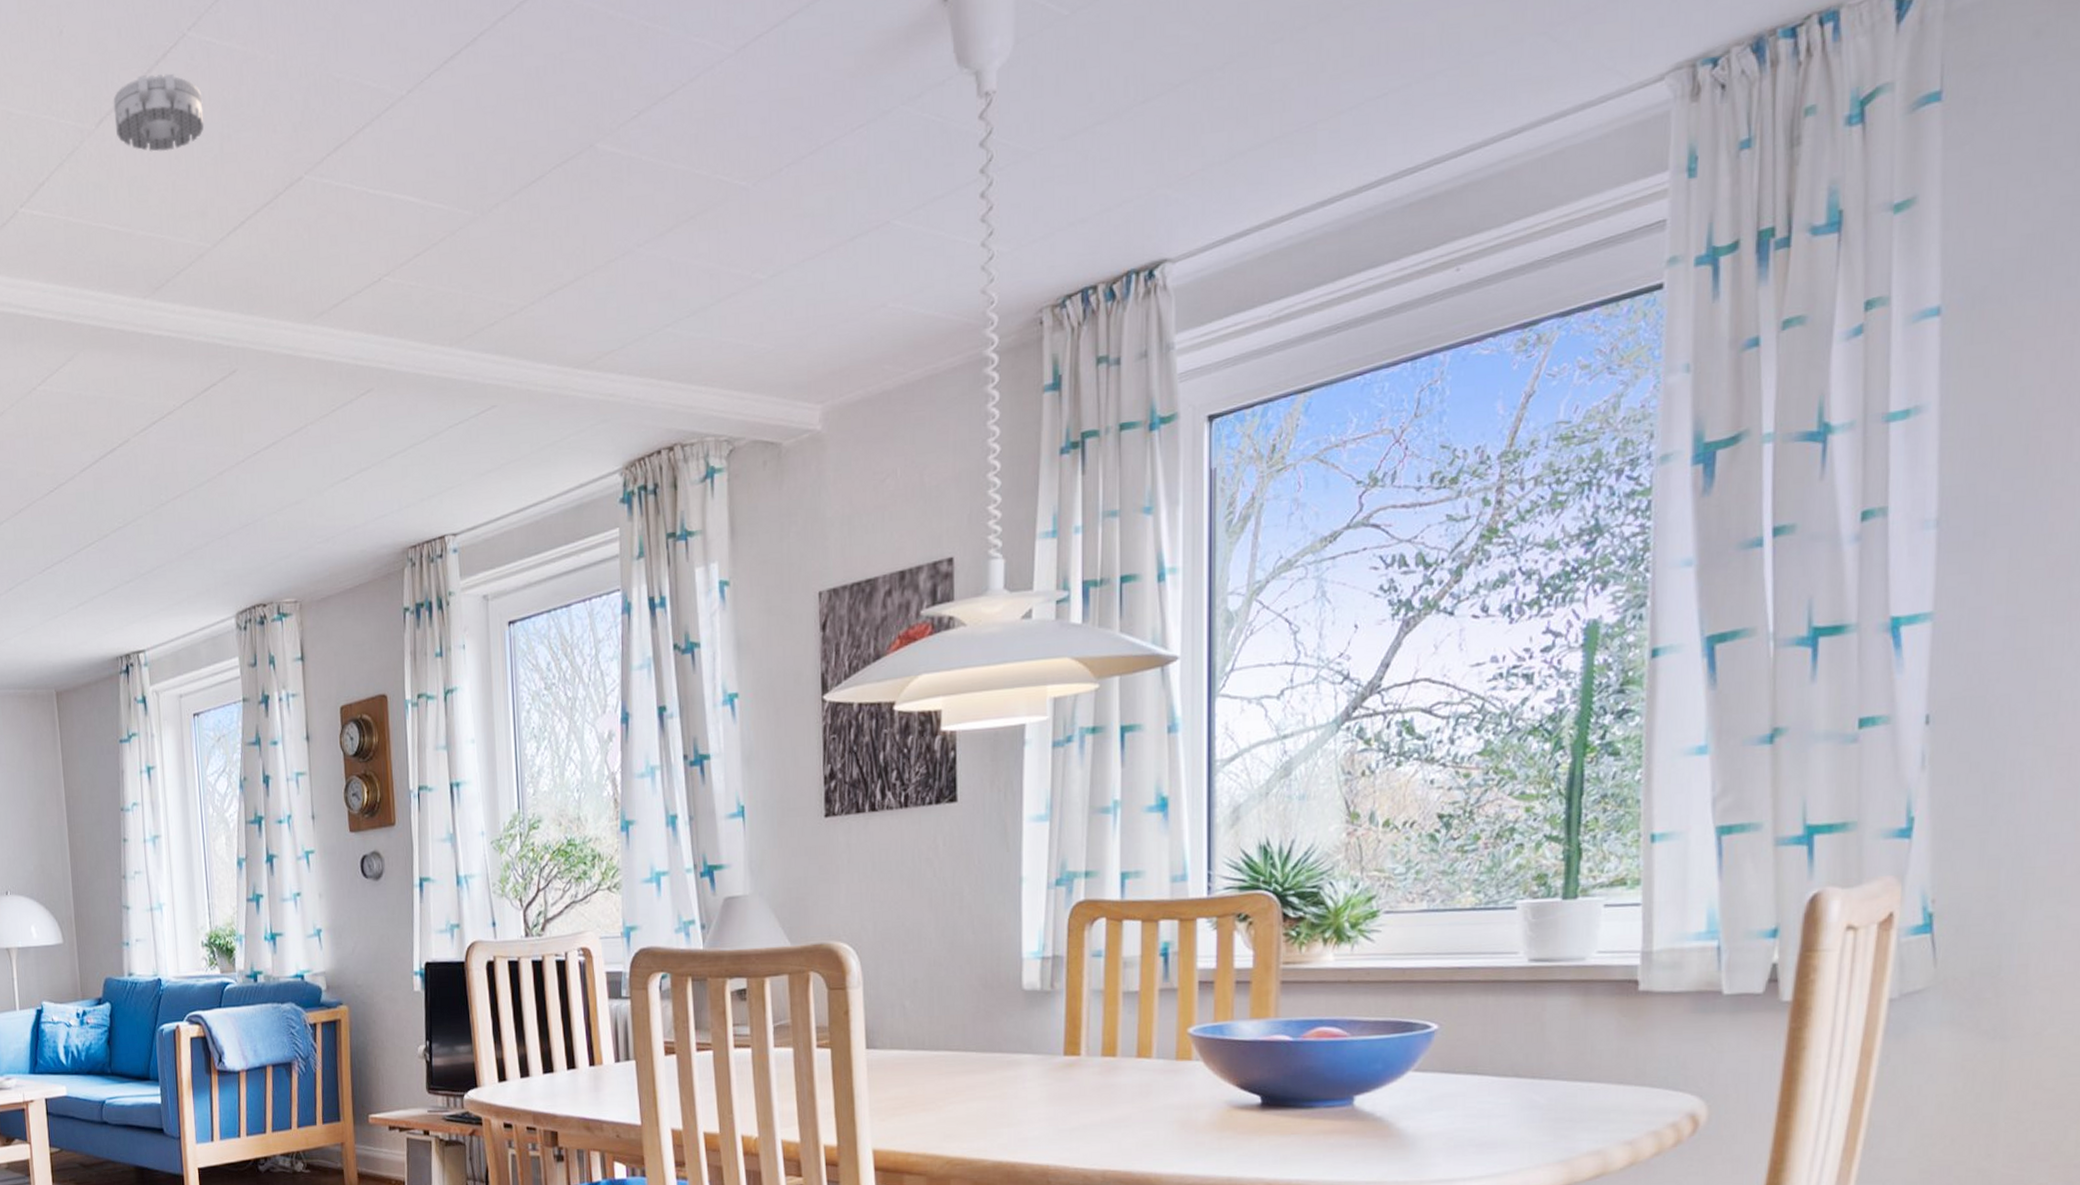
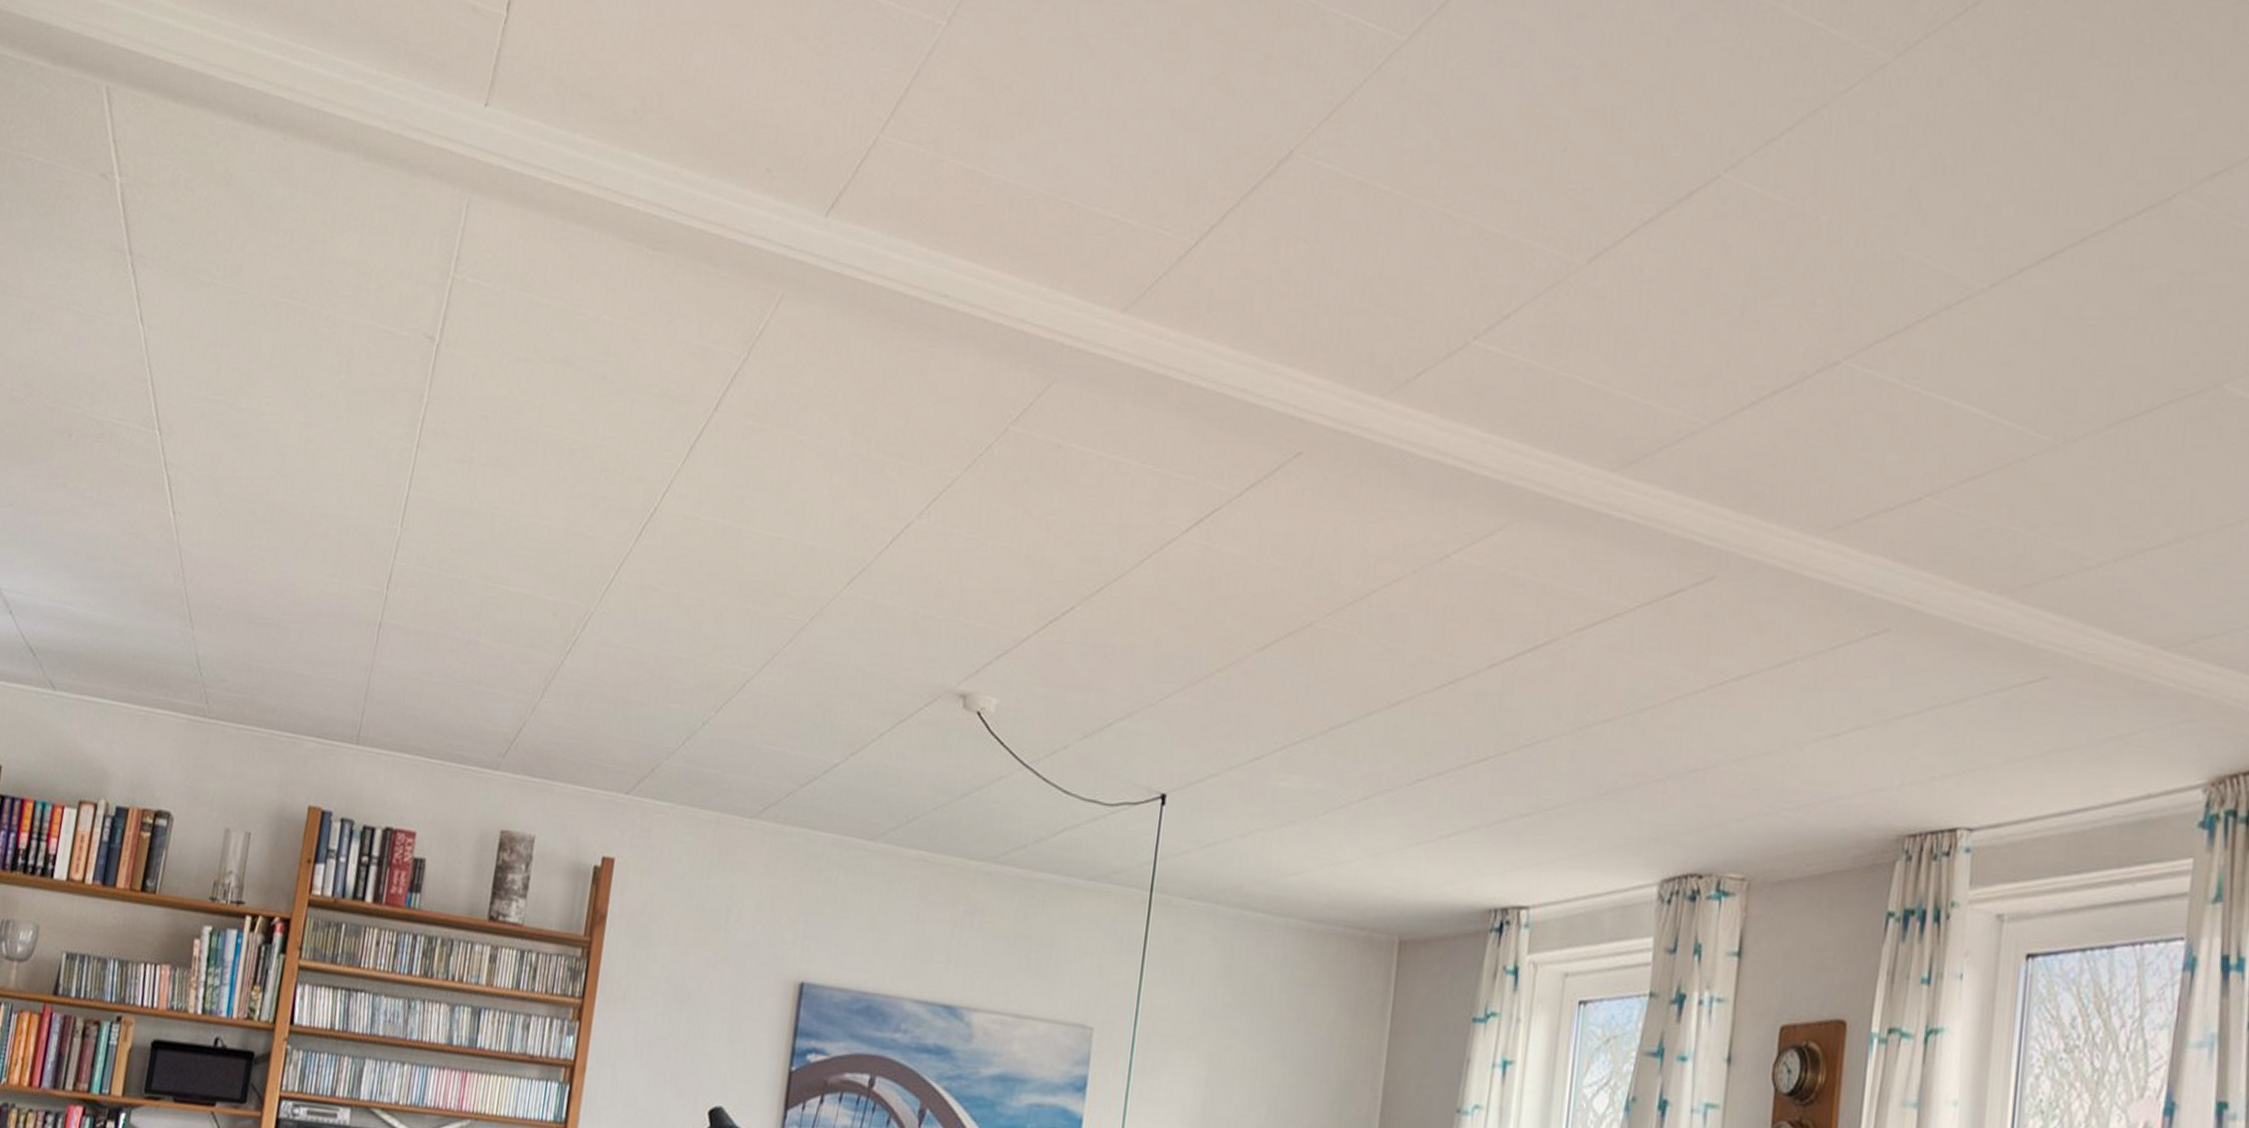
smoke detector: present [113,73,204,152] -> none [1611,212,1729,305]

